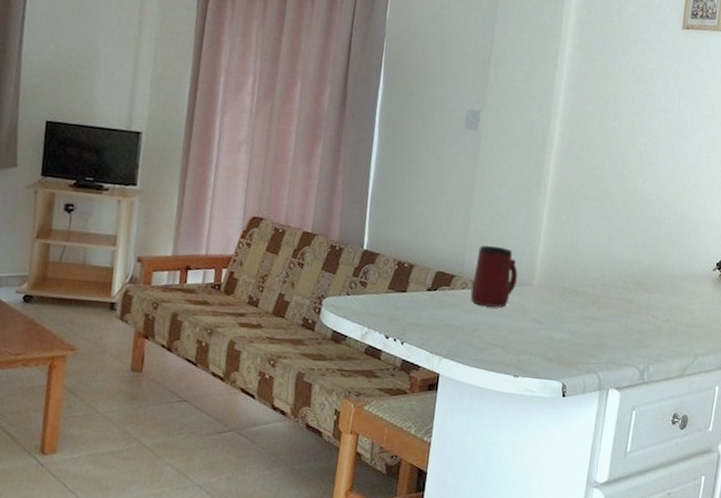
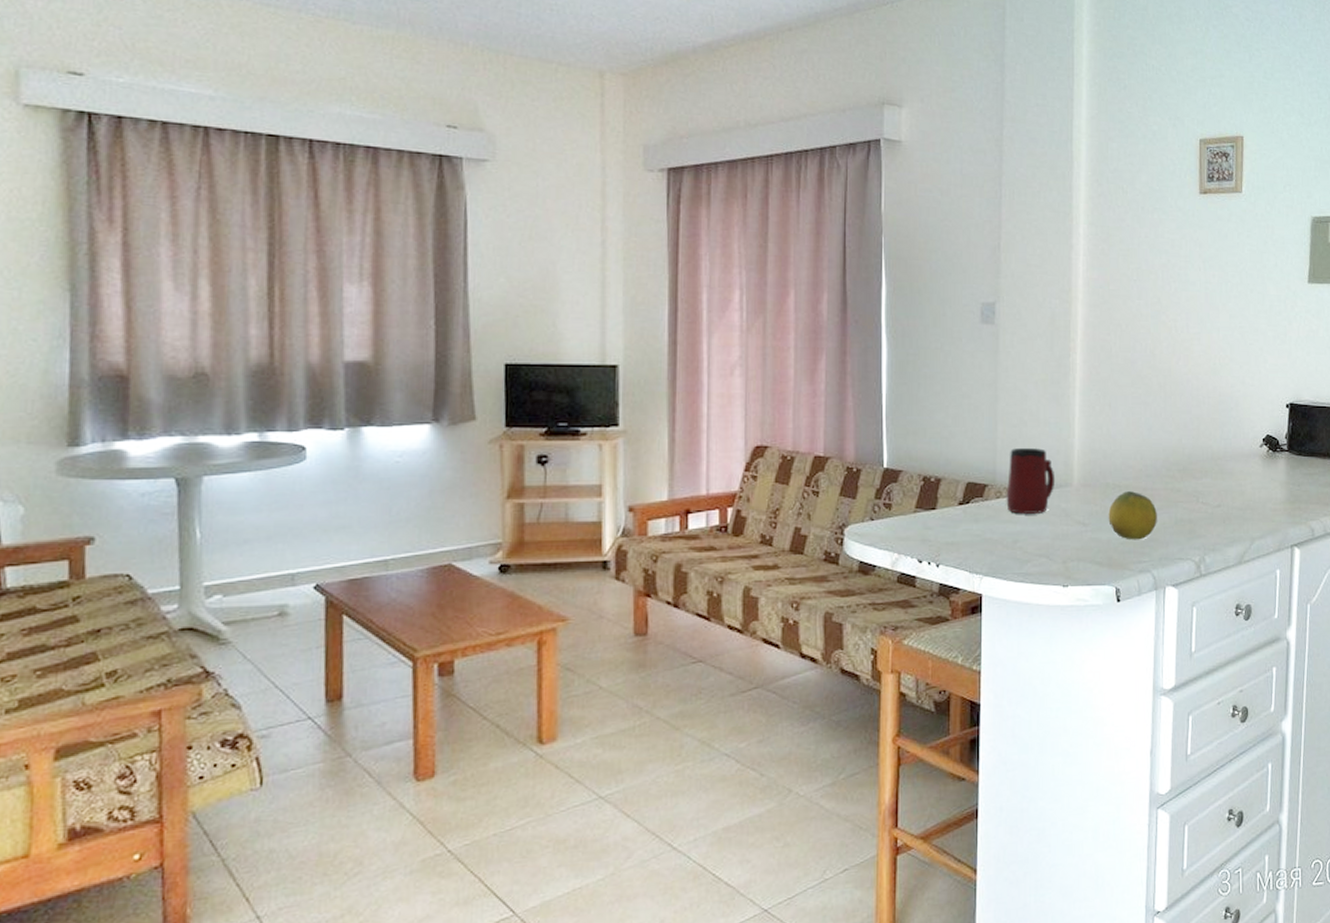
fruit: none [562,297,609,343] -> present [1108,491,1157,540]

